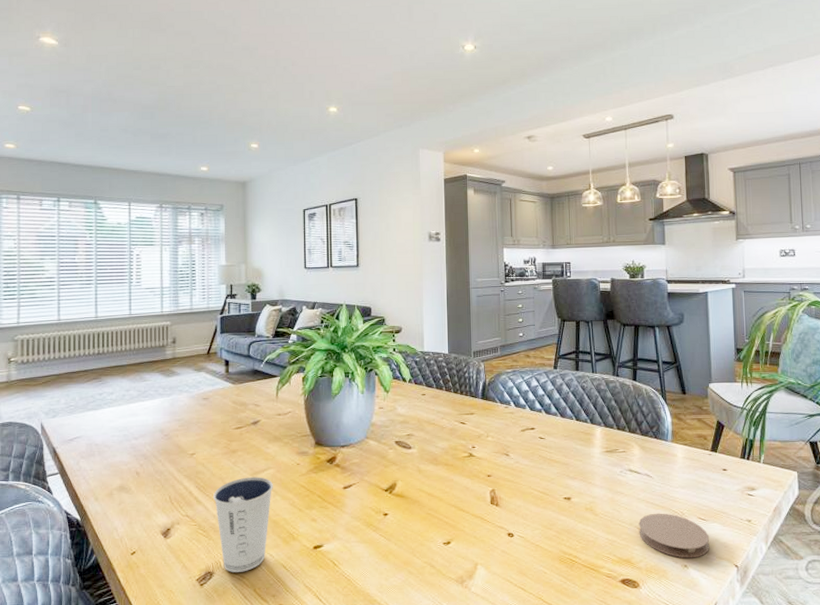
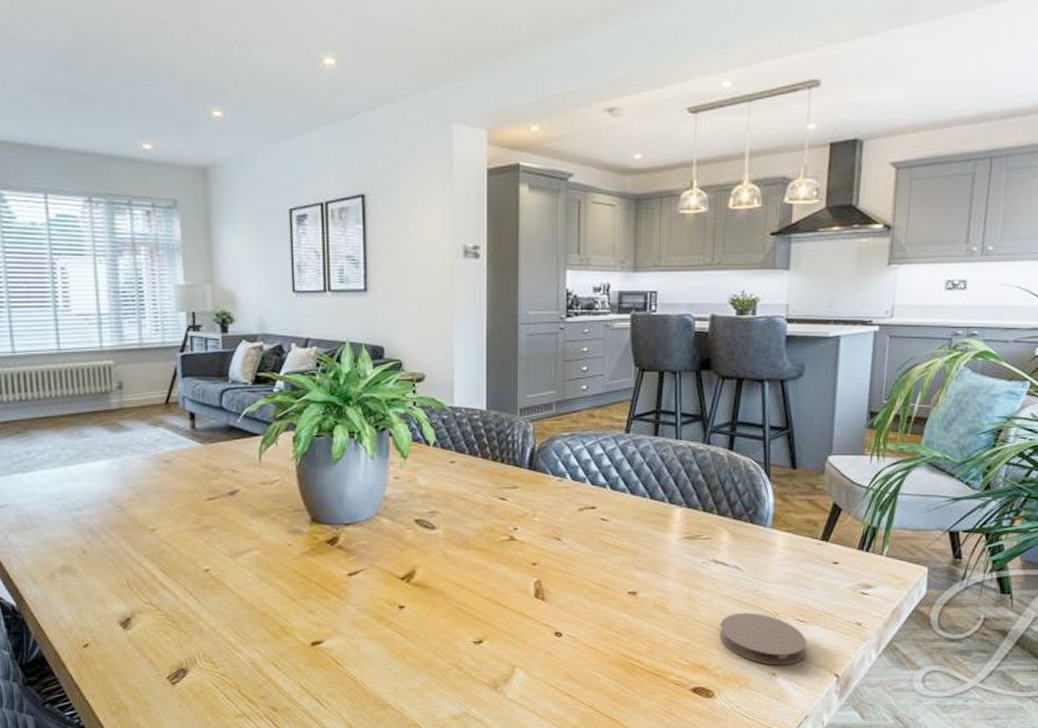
dixie cup: present [213,477,273,572] -> none [182,559,259,670]

